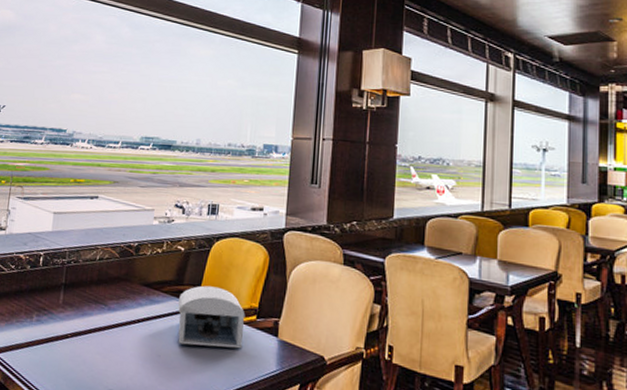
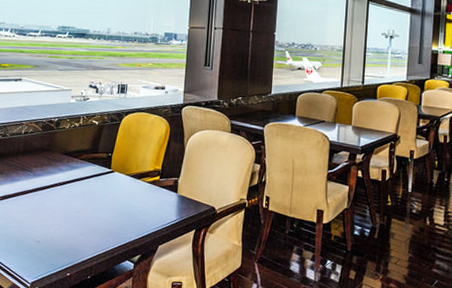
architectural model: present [178,285,246,349] -> none [94,153,151,204]

